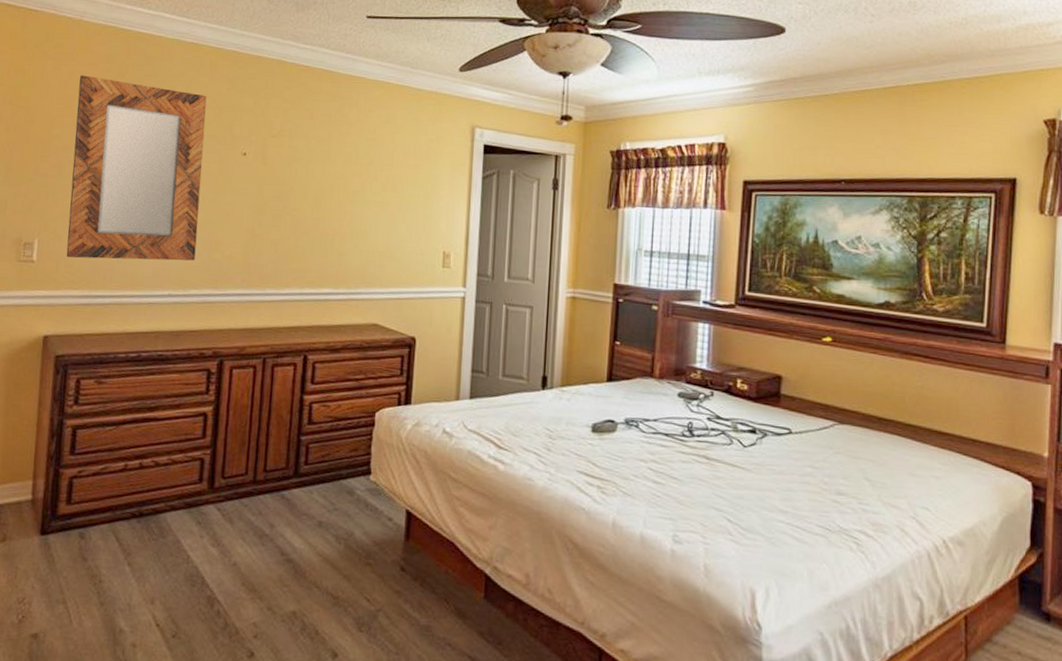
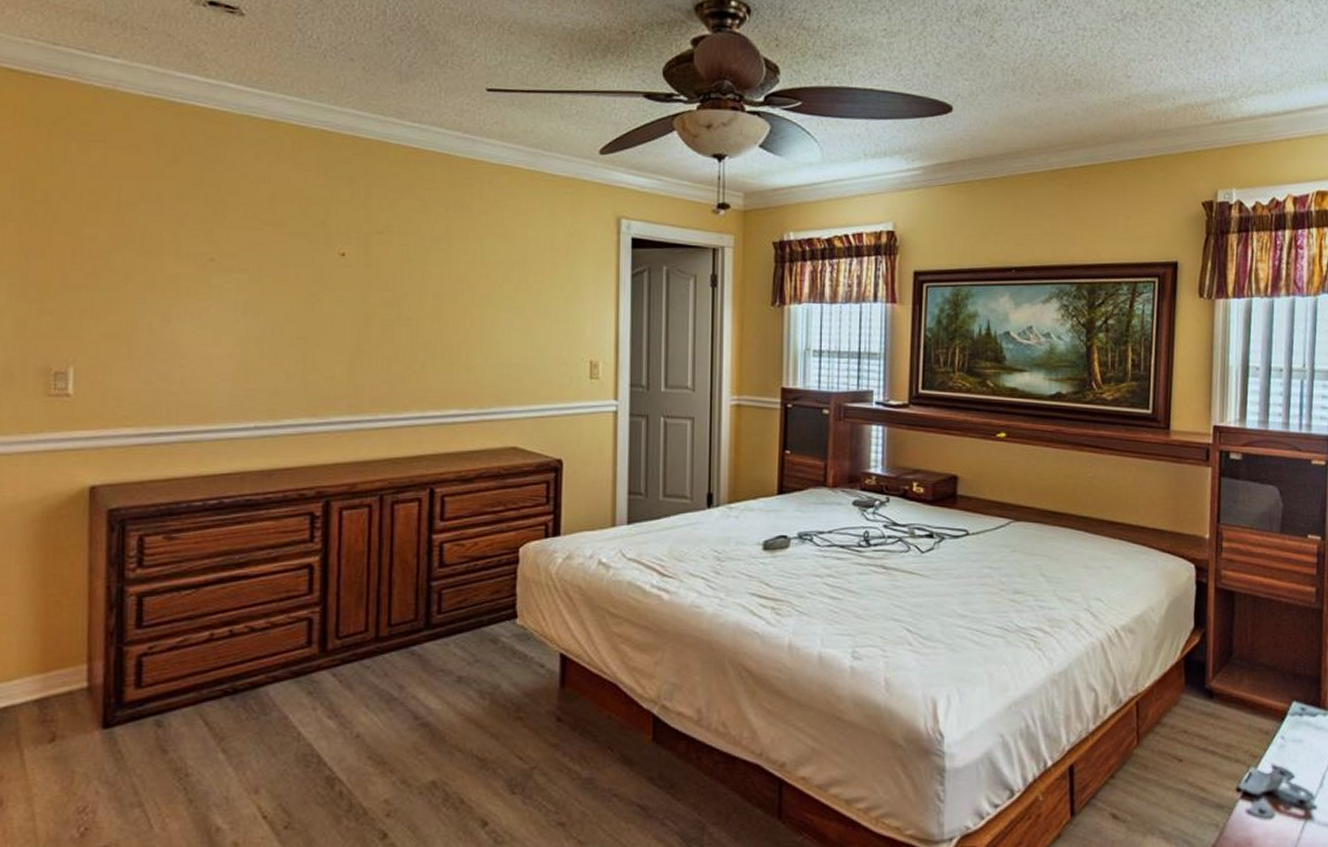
home mirror: present [66,75,207,261] -> none [114,160,290,389]

